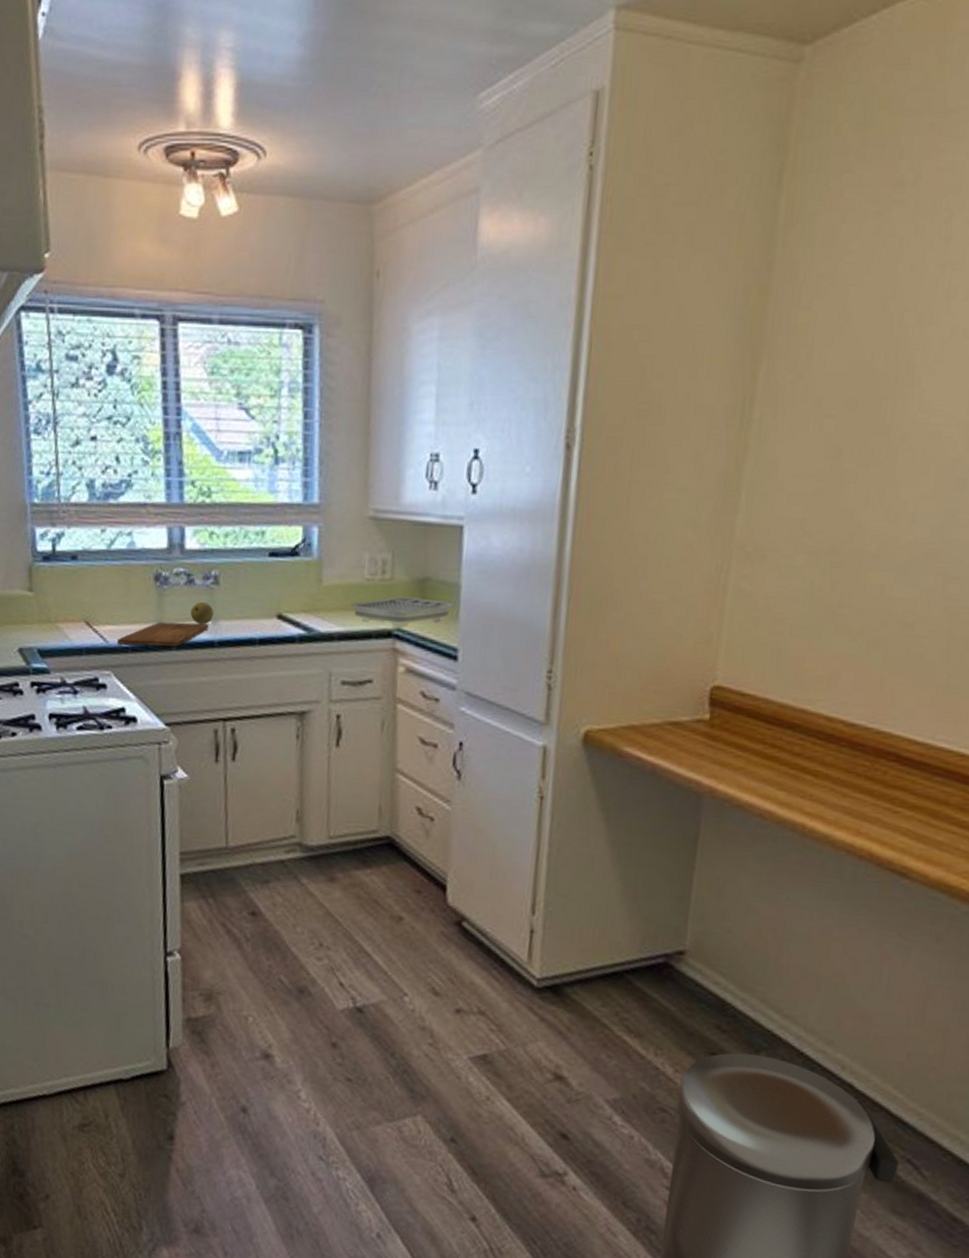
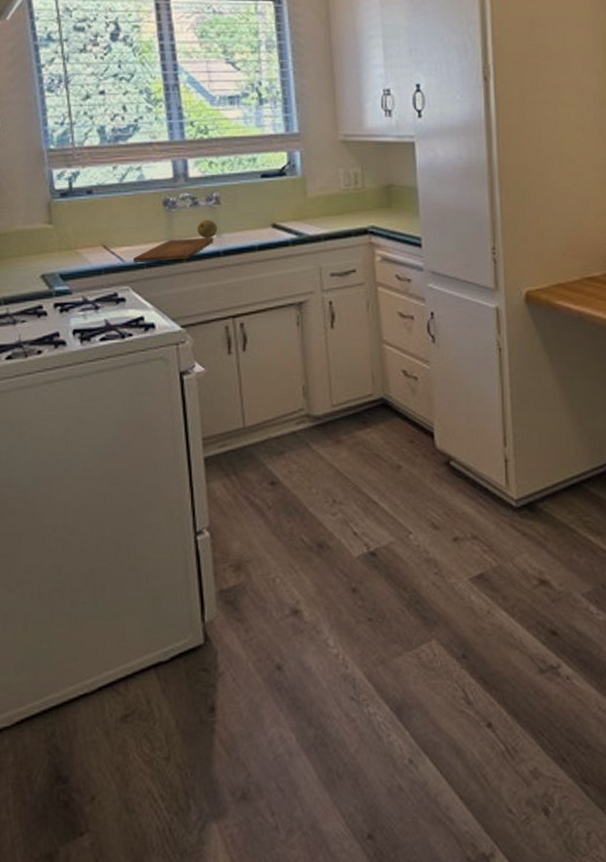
dish rack: present [351,596,453,628] -> none [332,201,414,226]

